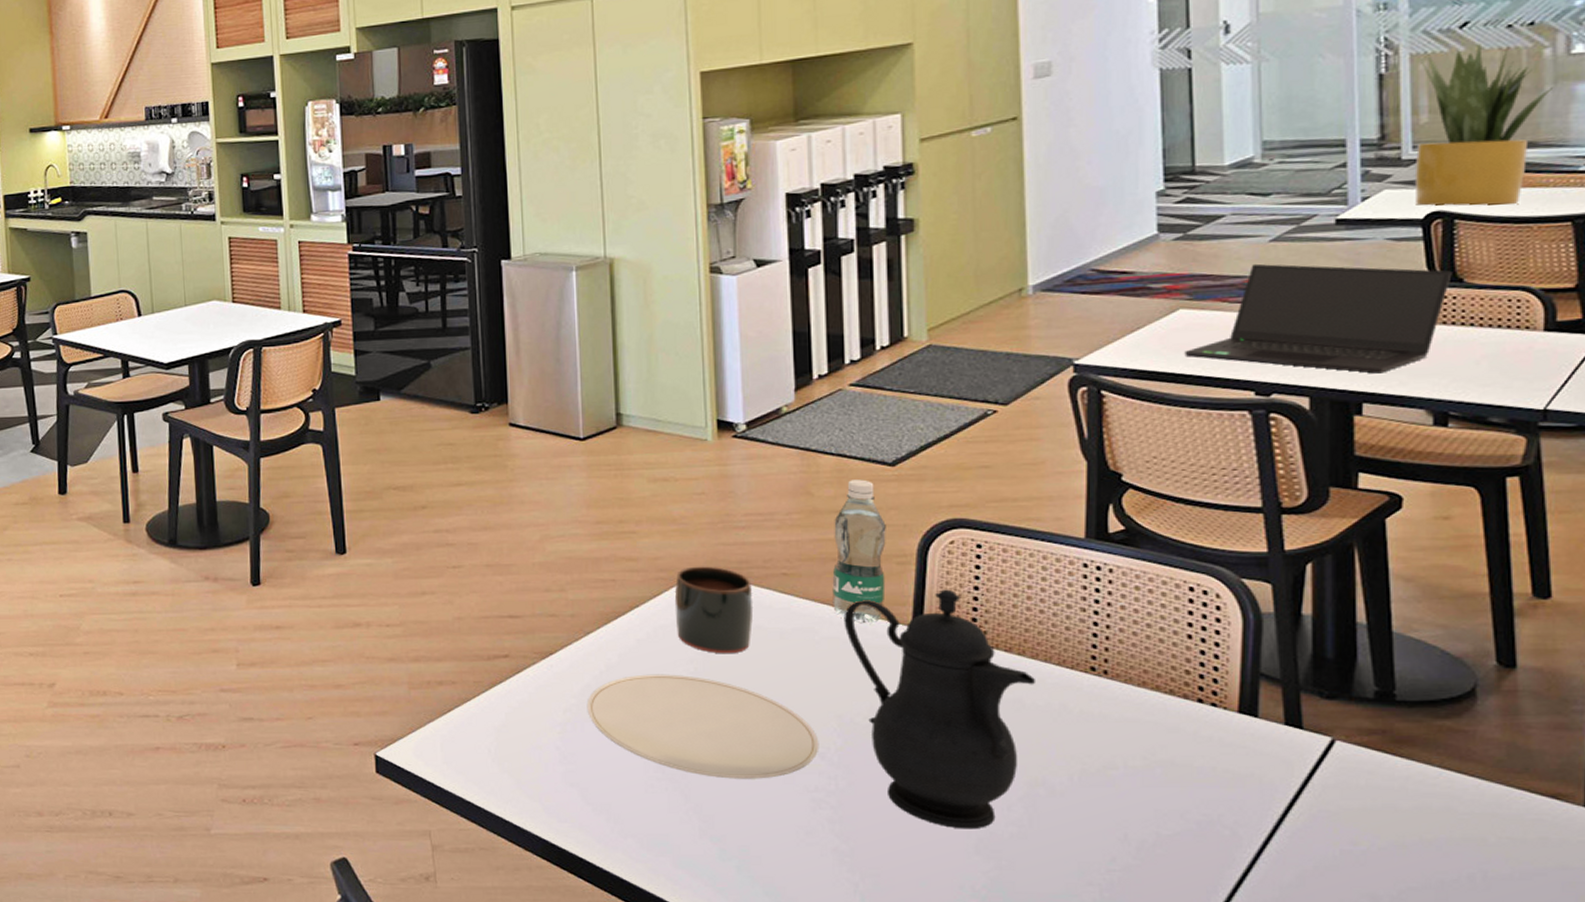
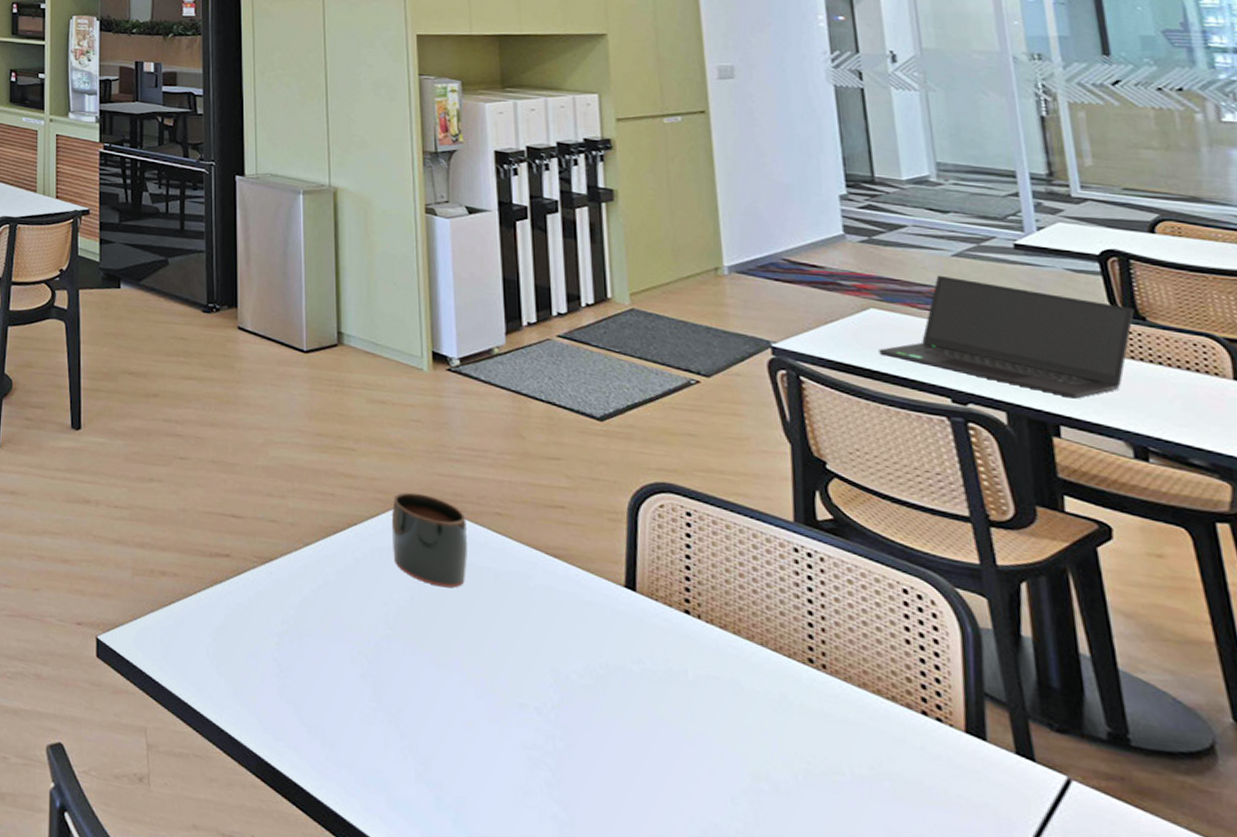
plate: present [587,674,819,779] -> none [304,595,536,727]
bottle: present [832,479,886,624] -> none [544,429,598,578]
coffeepot: present [843,589,1036,829] -> none [557,551,754,818]
planter: present [1414,44,1554,207] -> none [1077,101,1210,254]

